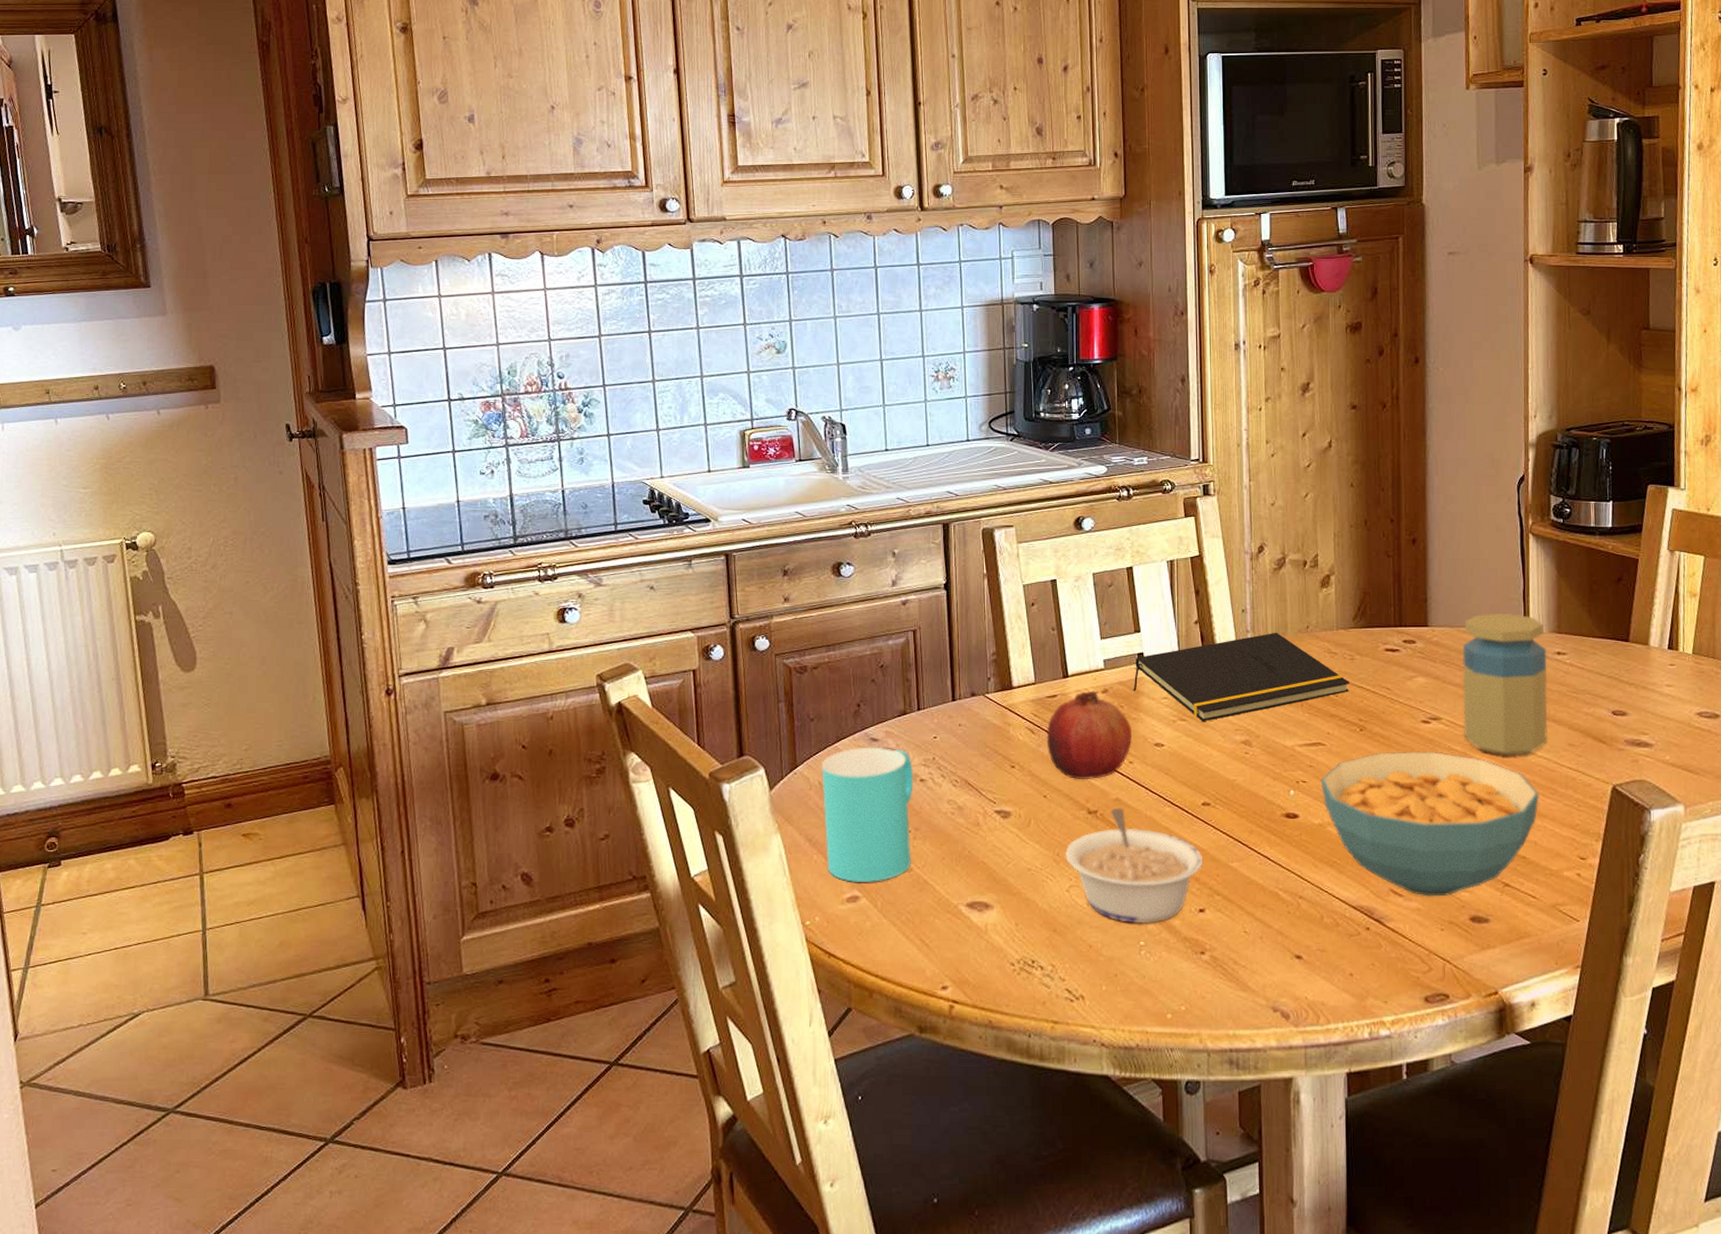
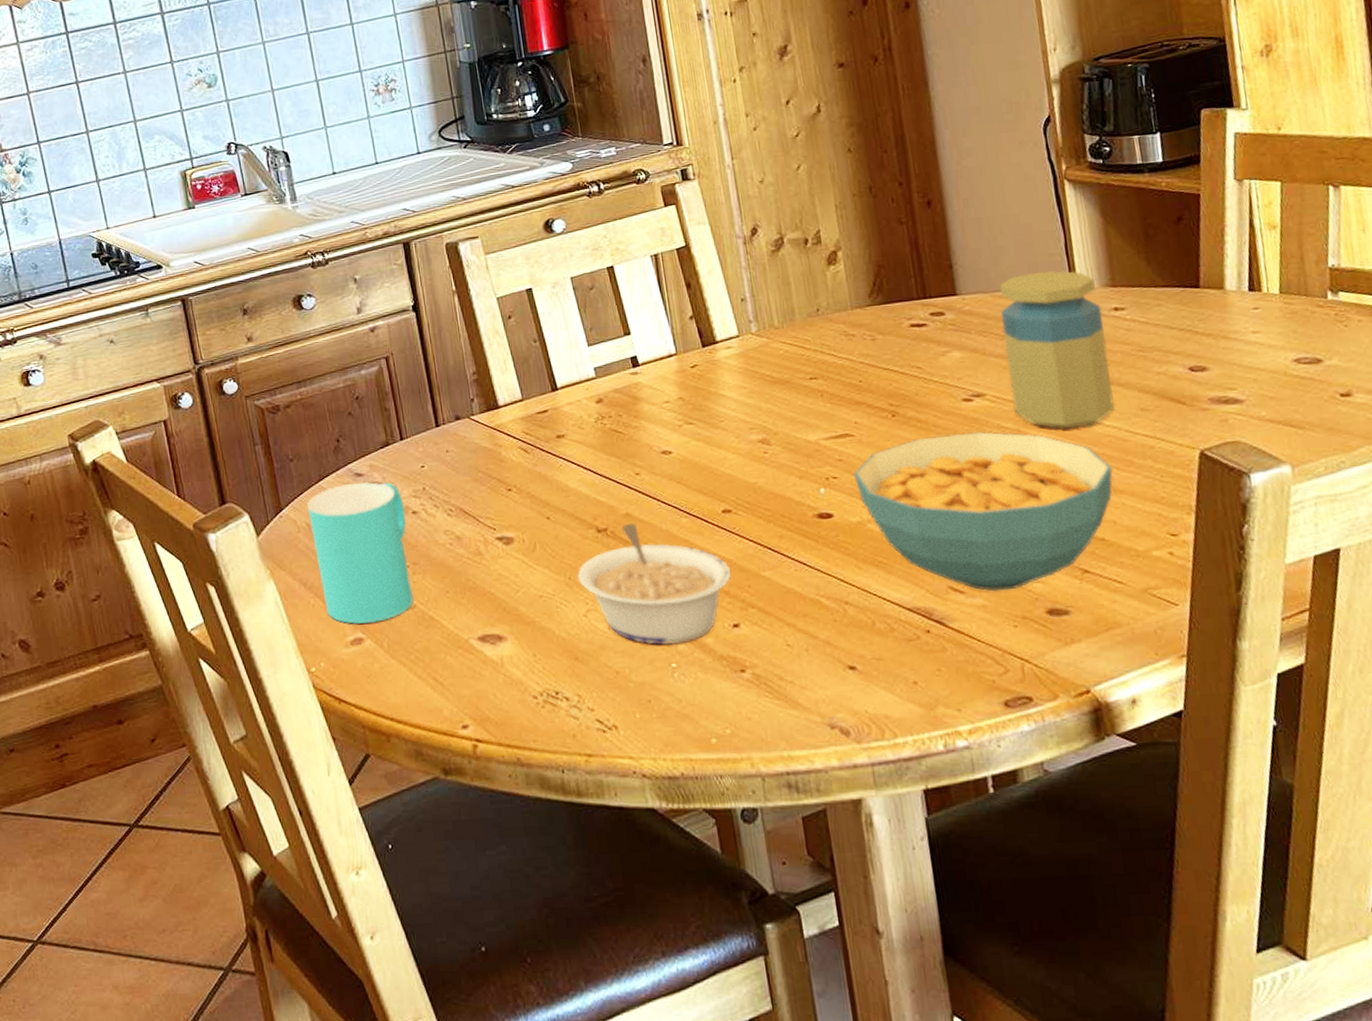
fruit: present [1046,690,1131,780] -> none [540,401,636,497]
notepad: present [1133,632,1350,722] -> none [628,319,875,424]

